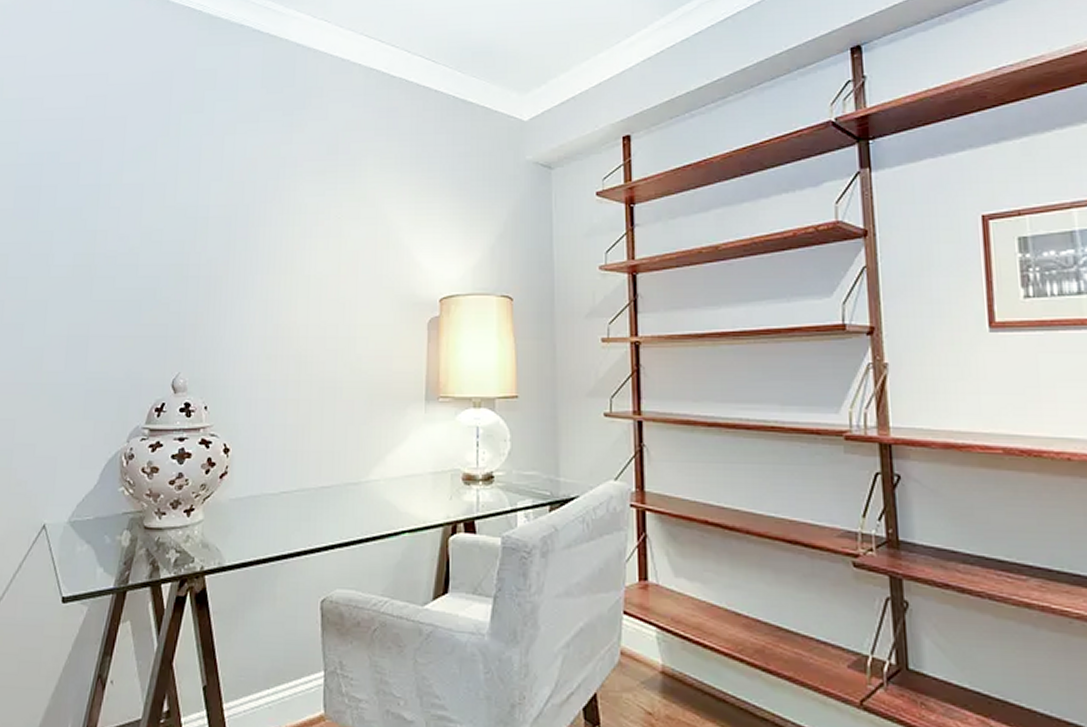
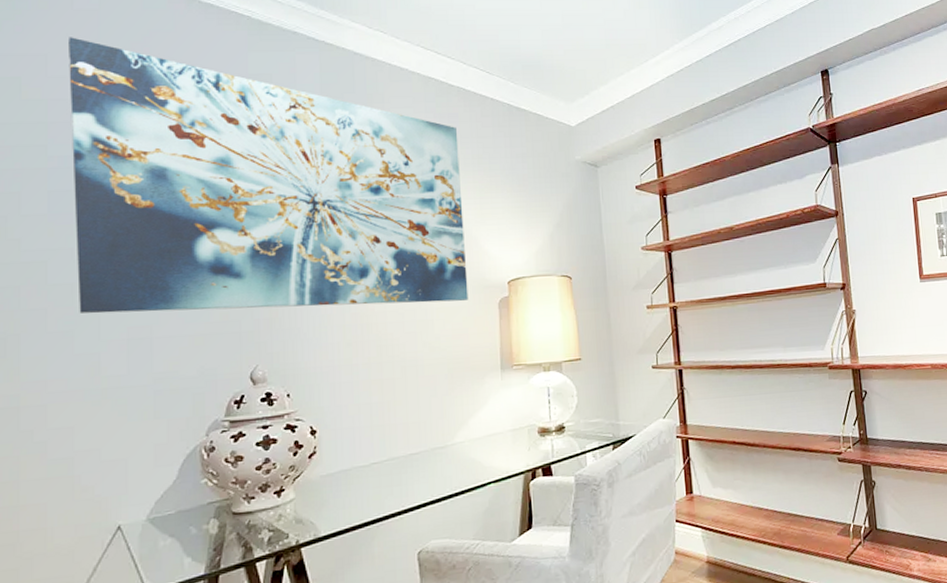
wall art: none [30,38,397,318] -> present [69,37,469,314]

